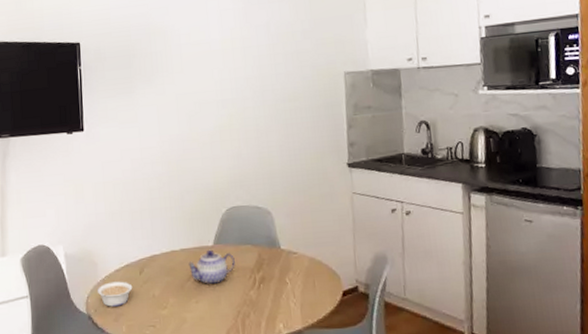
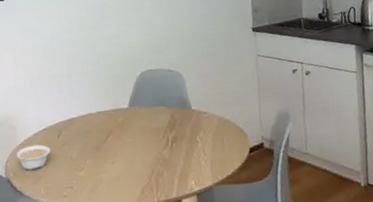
teapot: present [188,249,235,285] -> none [104,111,149,146]

